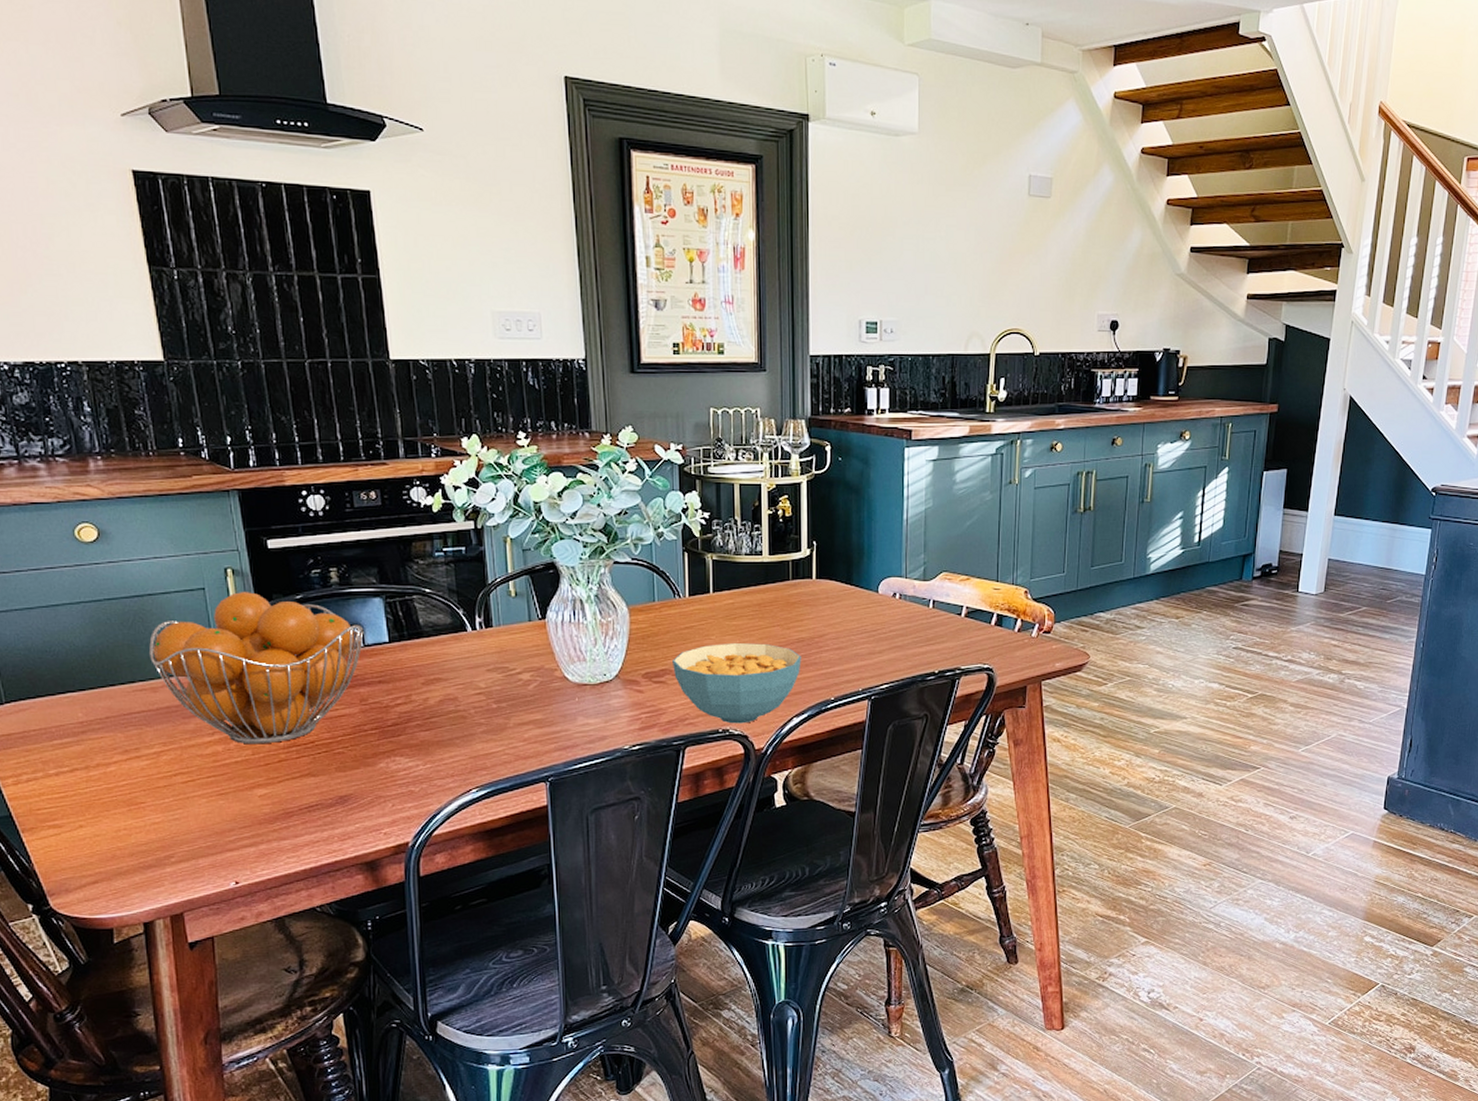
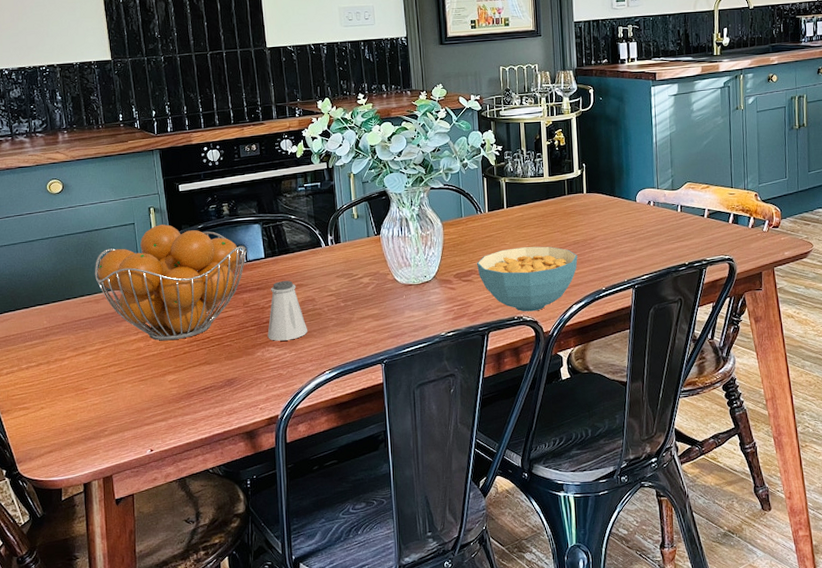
saltshaker: none [393,673,449,749] -> present [267,281,308,341]

